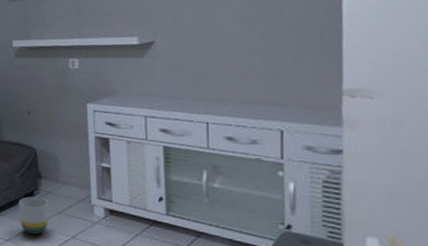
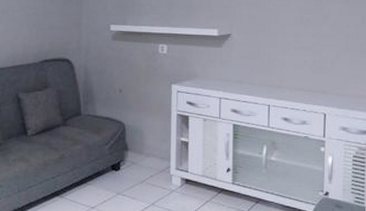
planter: present [19,197,49,235] -> none [106,167,132,202]

